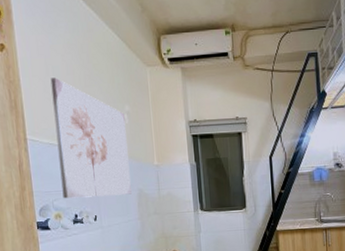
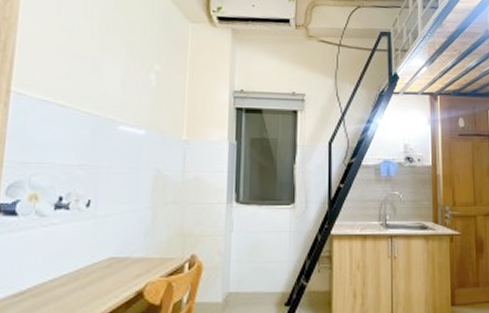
wall art: present [50,77,132,199] -> none [46,20,152,175]

